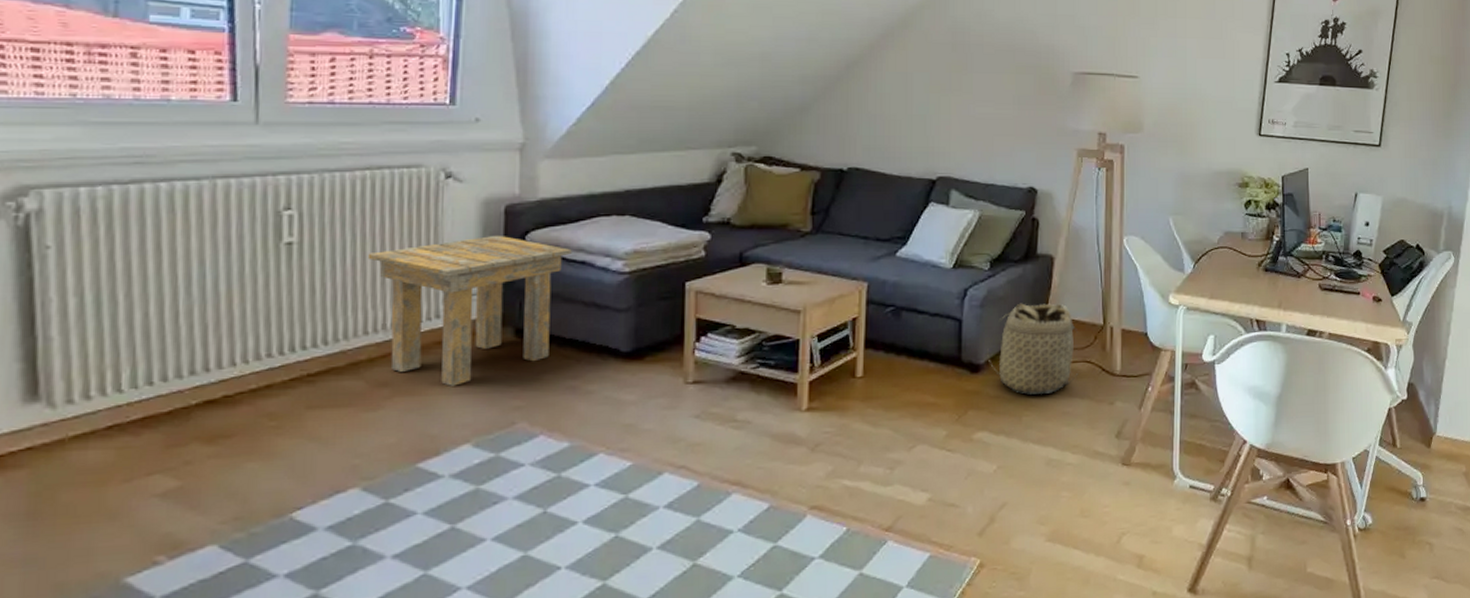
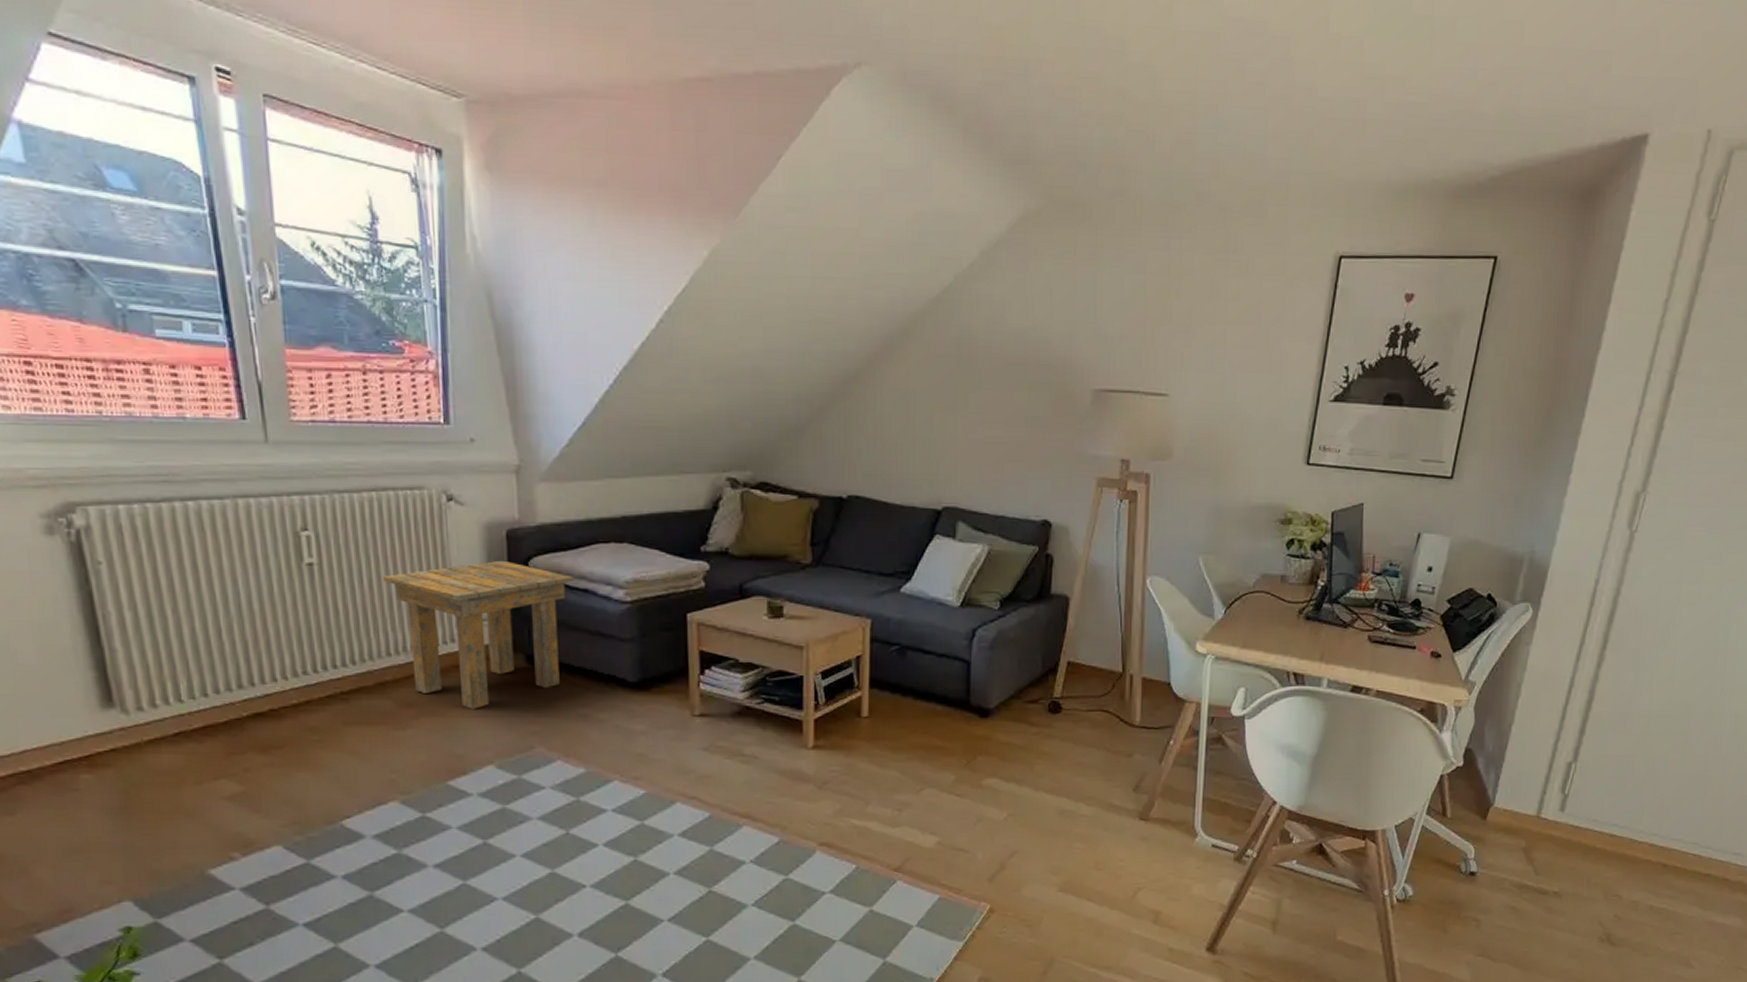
basket: present [987,303,1079,394] -> none [997,646,1095,742]

